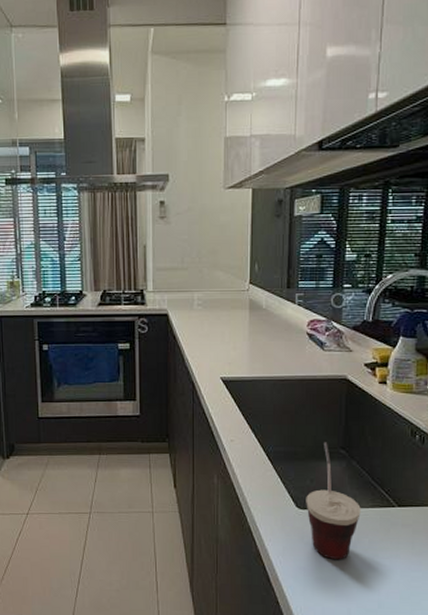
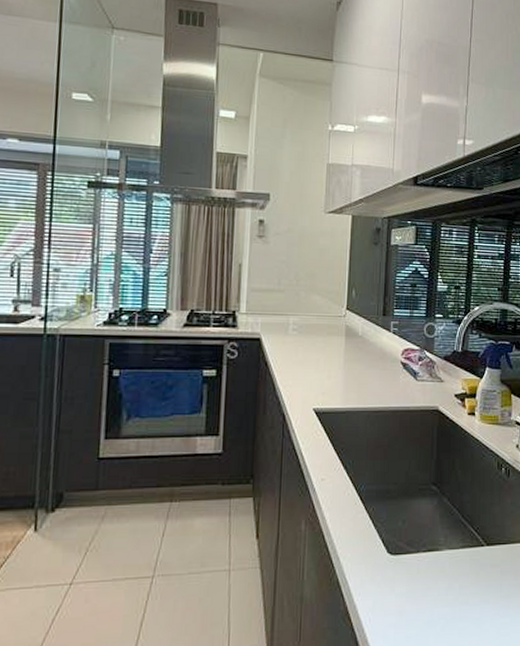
cup: present [306,442,361,559] -> none [397,478,452,611]

